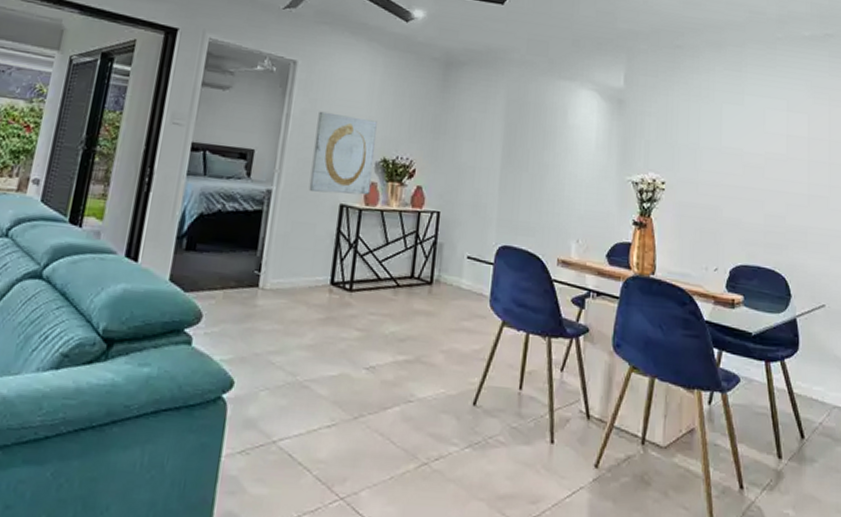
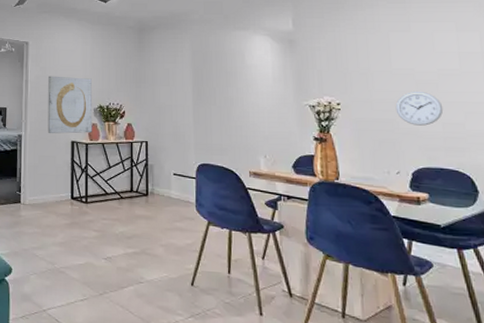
wall clock: none [720,175,767,216] -> present [395,91,444,126]

